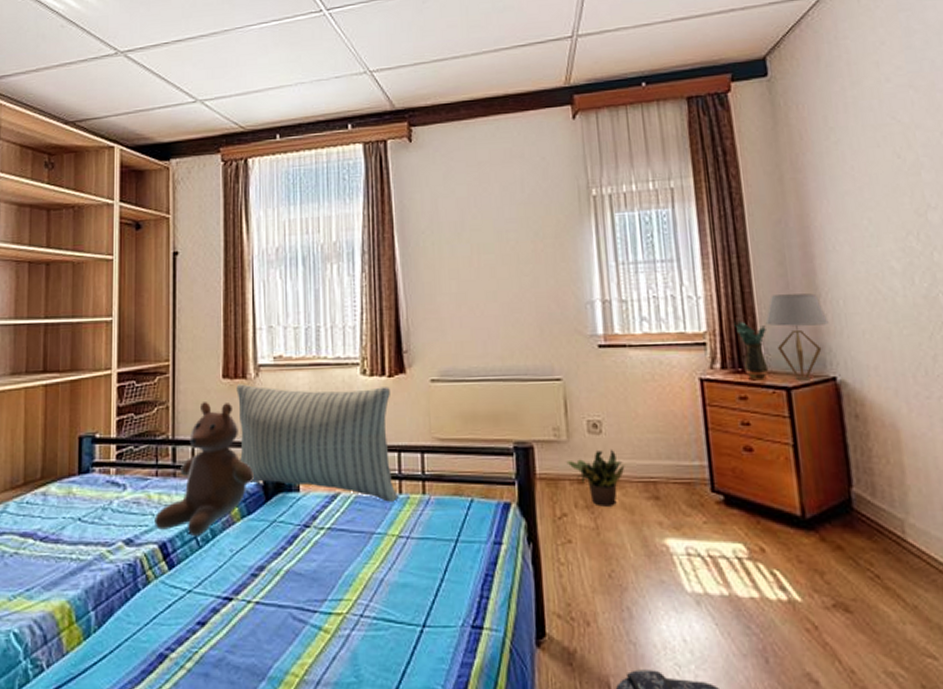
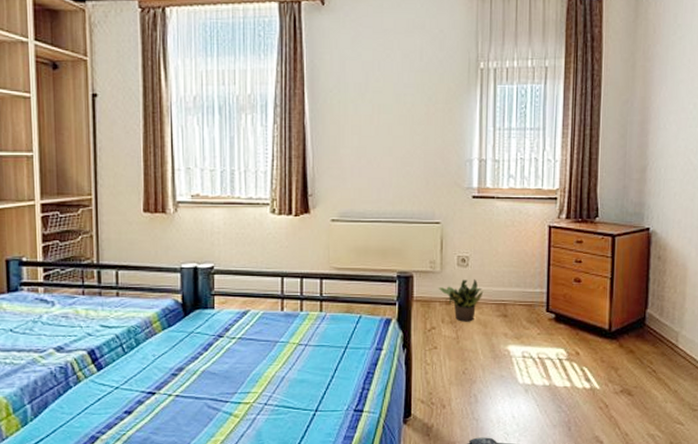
teddy bear: present [154,402,254,537] -> none [83,232,173,345]
pillow: present [236,384,397,502] -> none [157,218,299,318]
vase: present [734,320,769,381] -> none [581,181,604,229]
table lamp: present [765,293,829,381] -> none [604,162,651,230]

